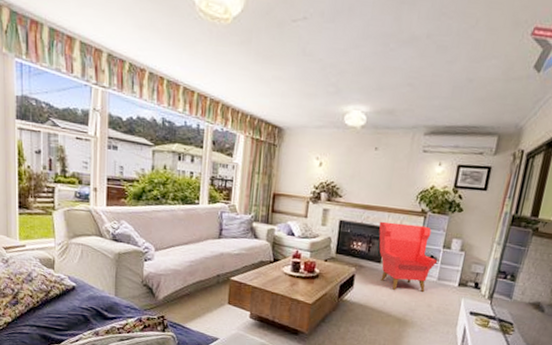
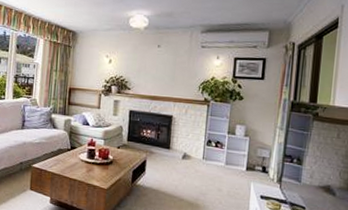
armchair: present [378,221,438,292] -> none [165,110,224,176]

